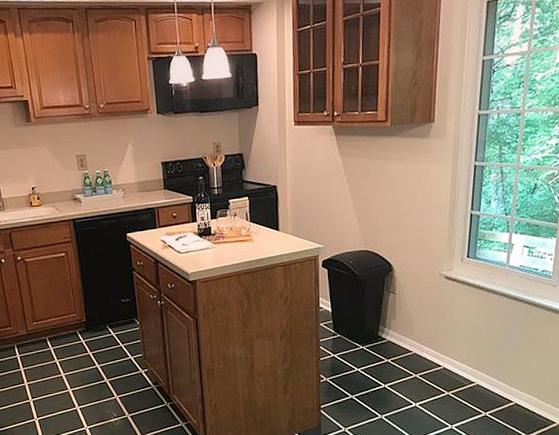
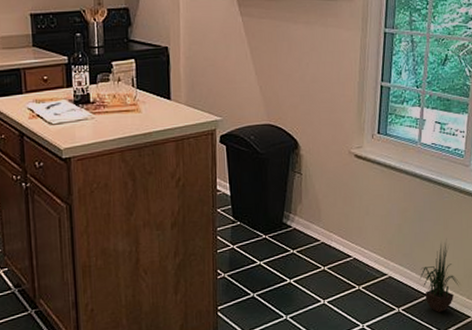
potted plant: none [506,352,546,418] -> present [419,239,460,313]

